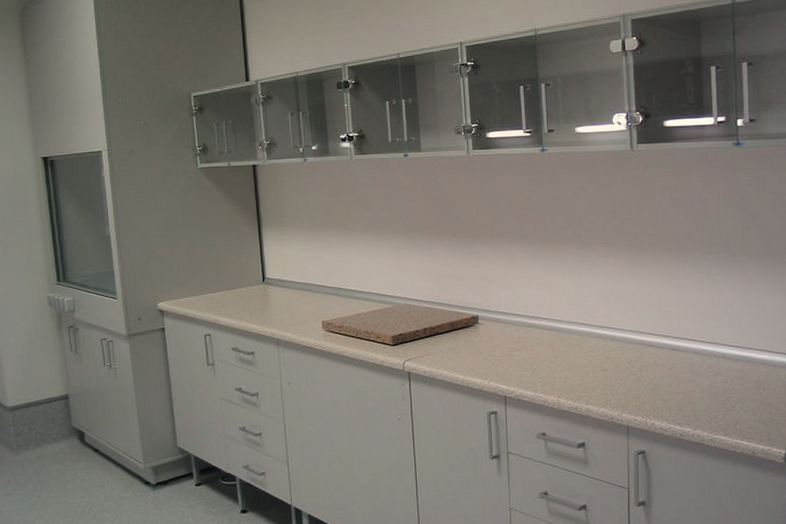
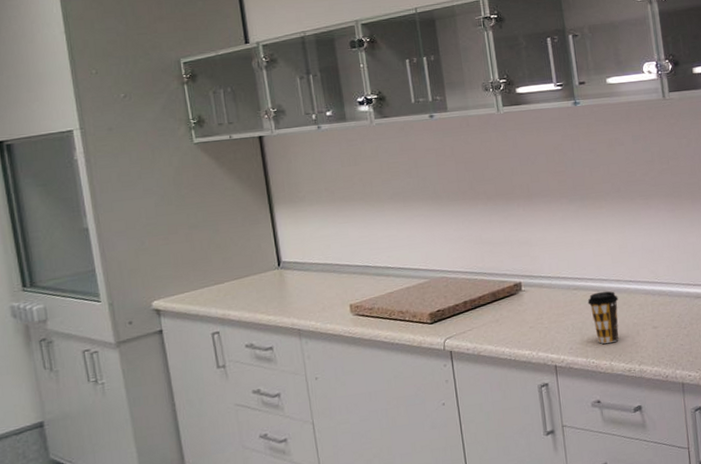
coffee cup: none [540,331,570,381] -> present [587,291,619,344]

